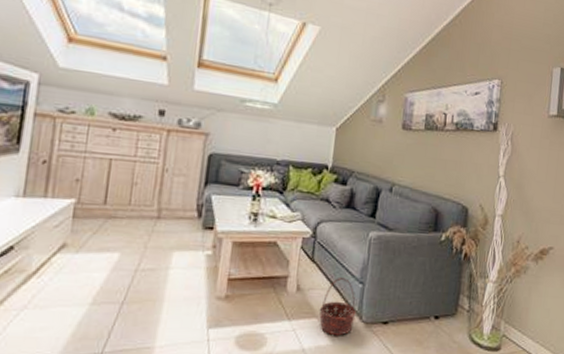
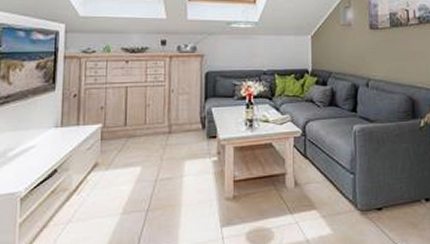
basket: present [319,278,356,336] -> none [317,170,351,225]

